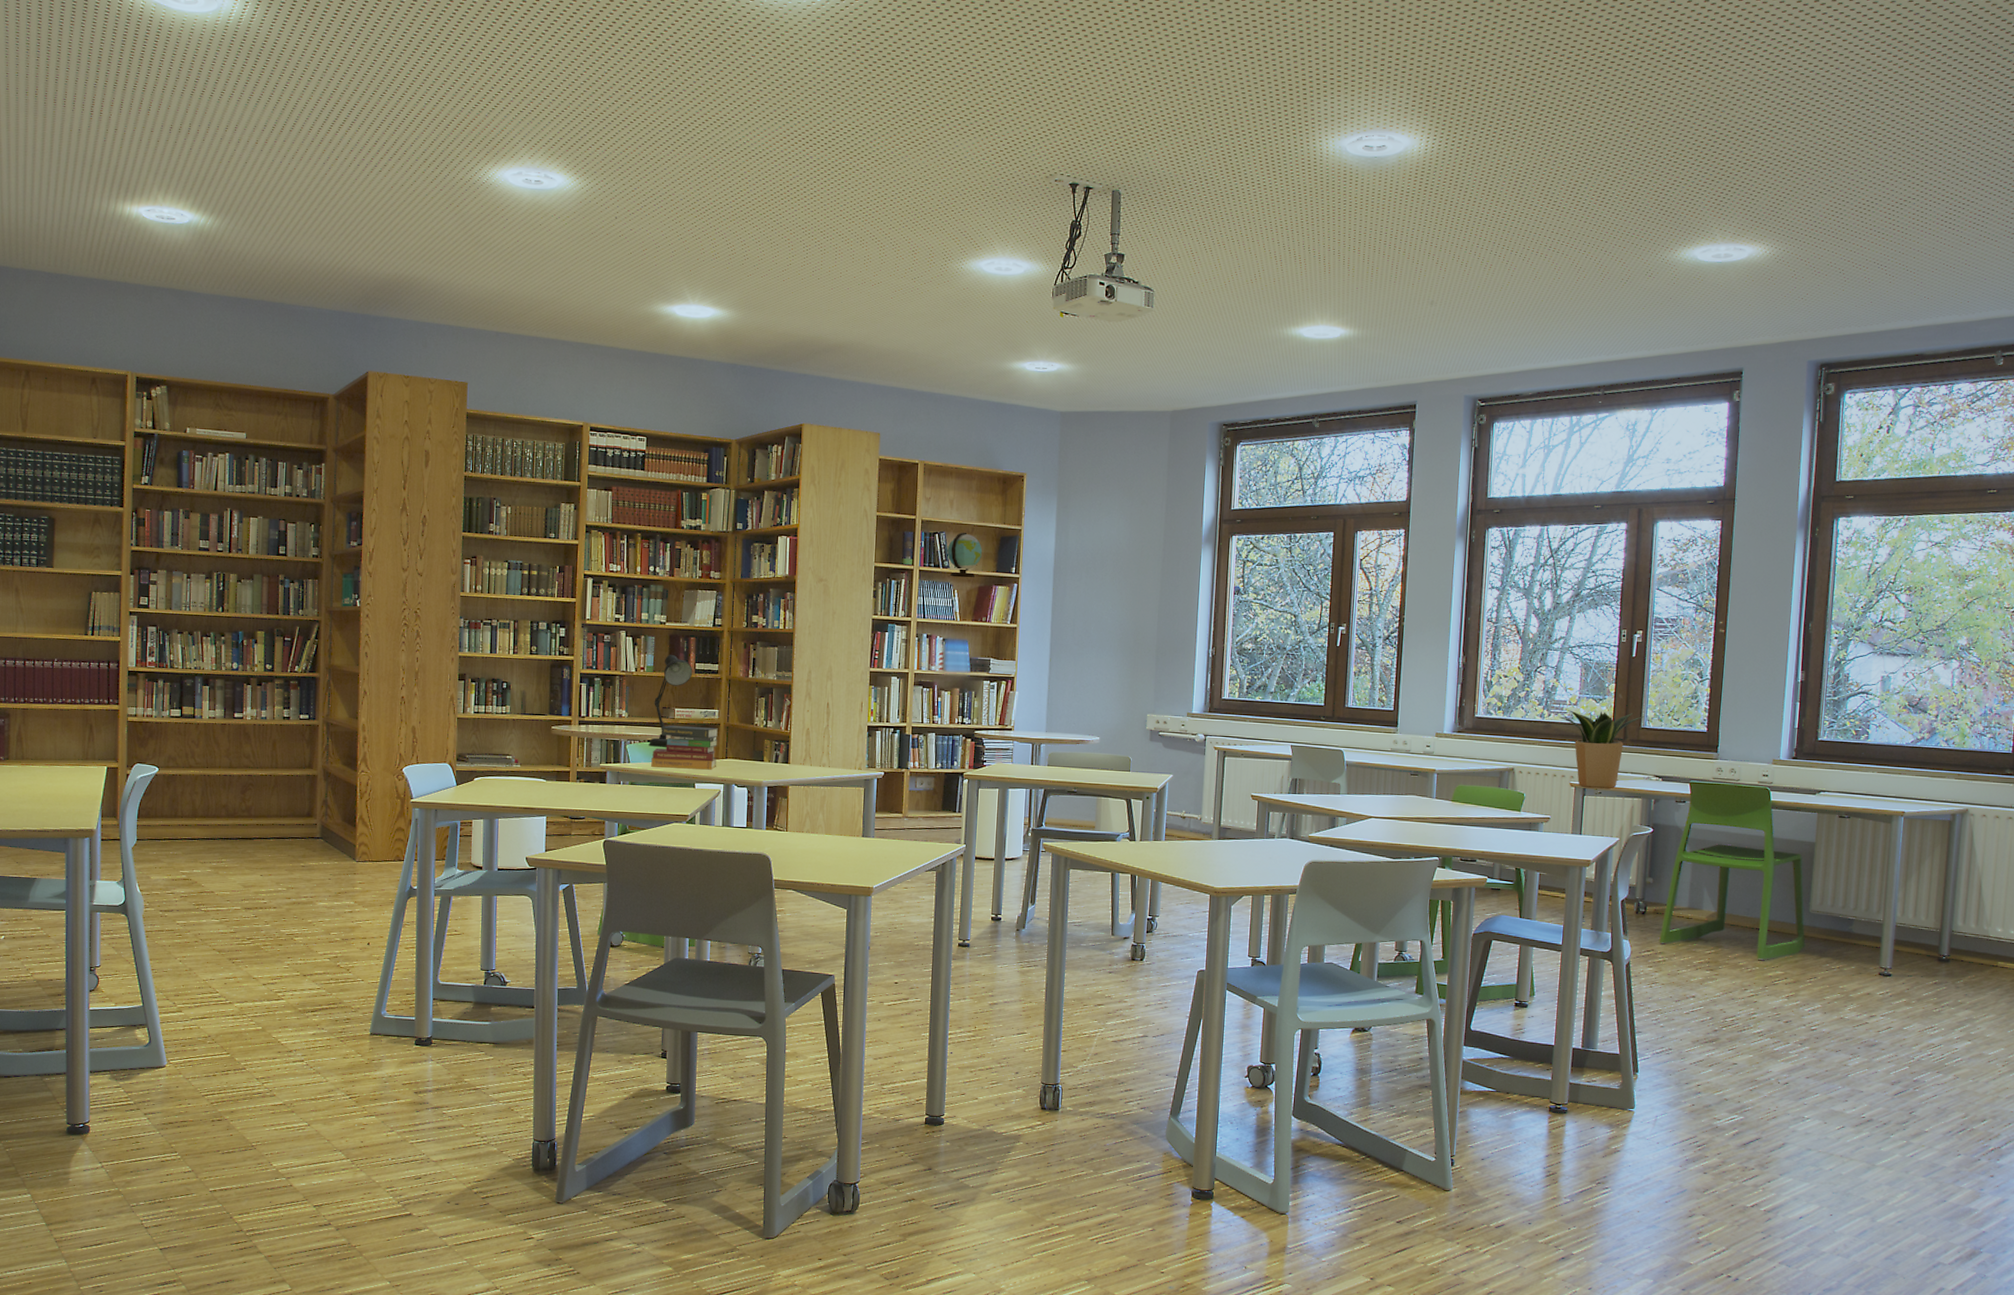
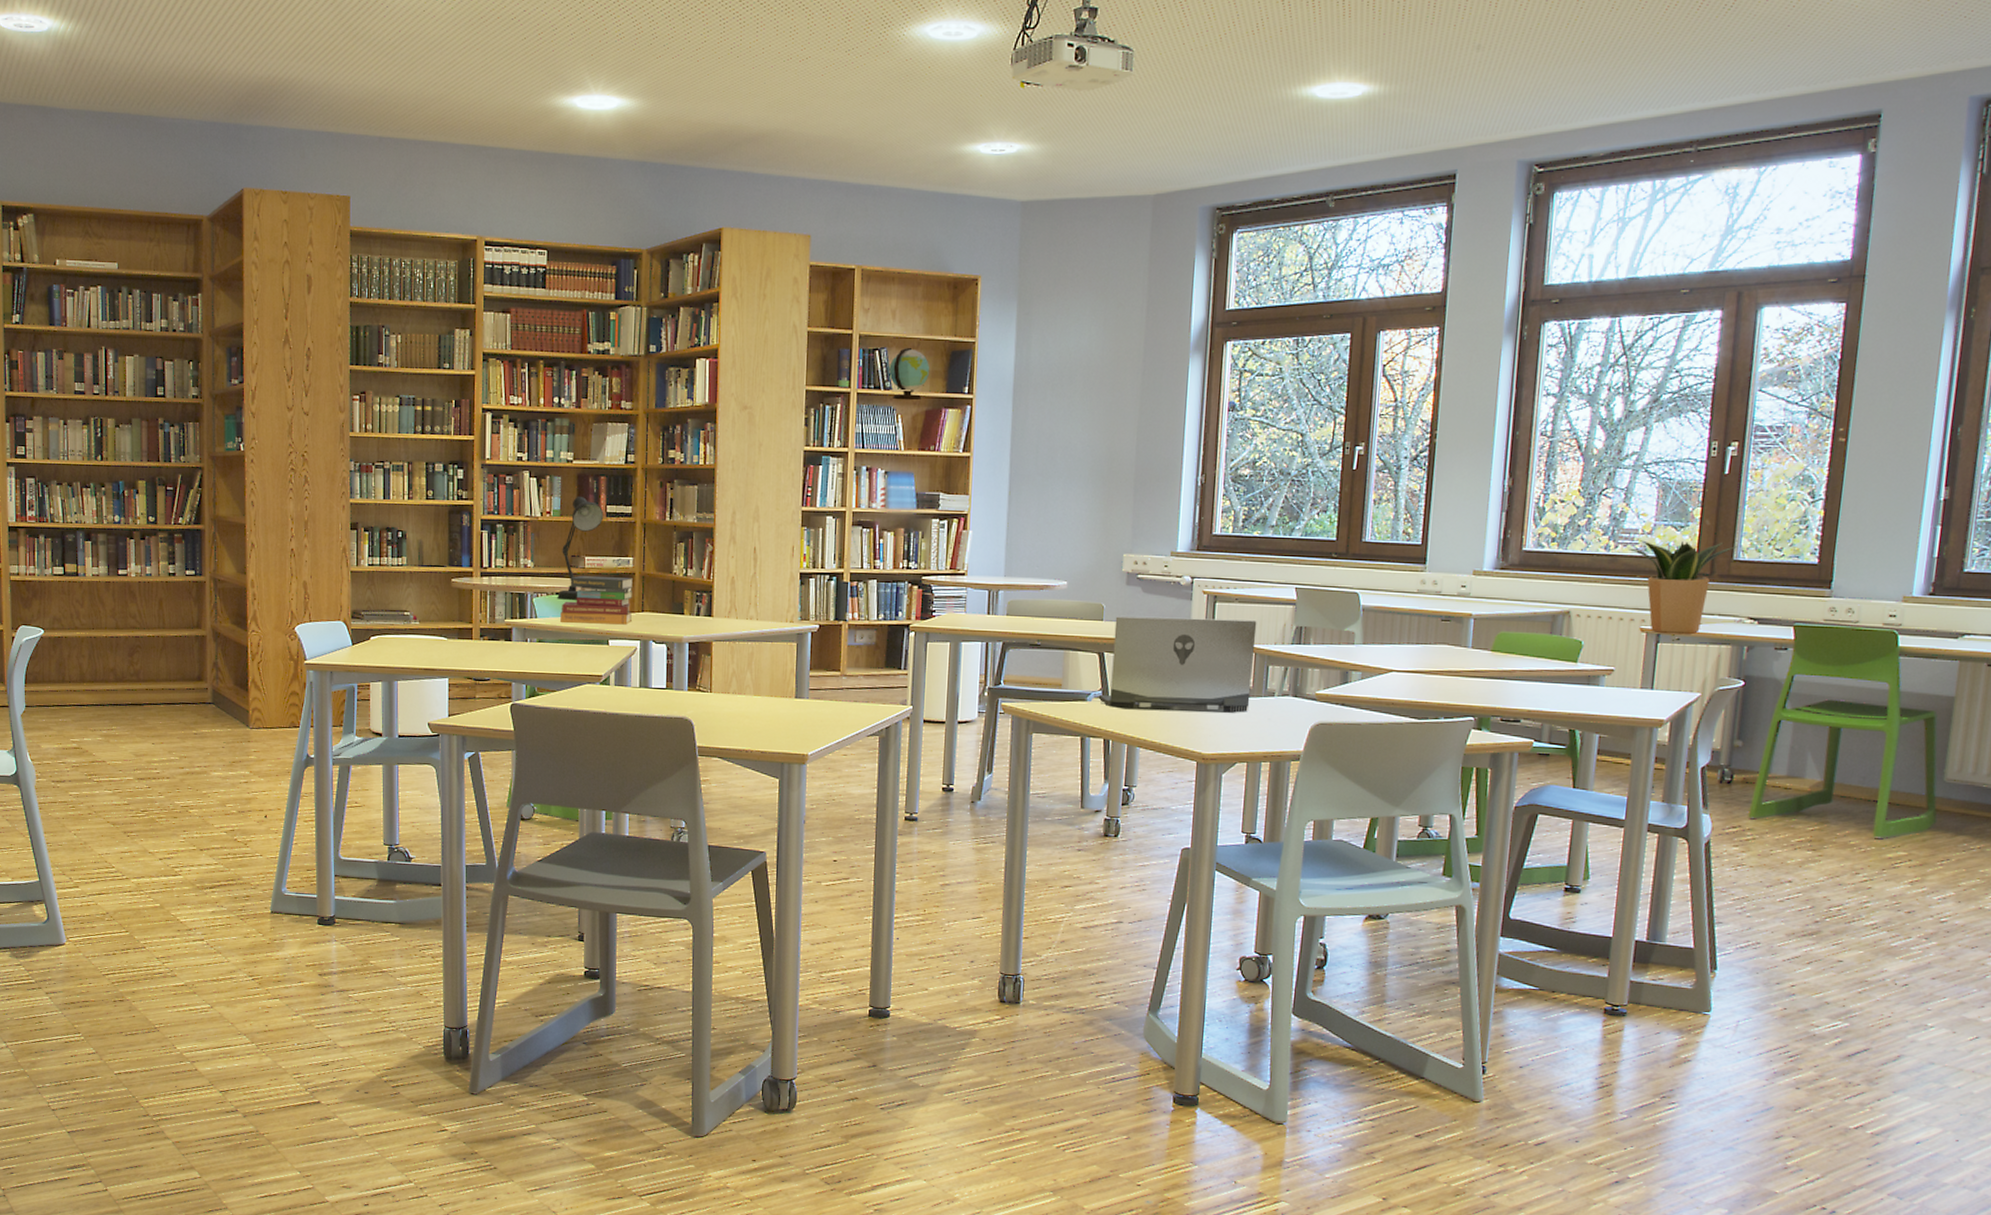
laptop computer: none [1126,768,1260,853] -> present [1098,616,1257,714]

